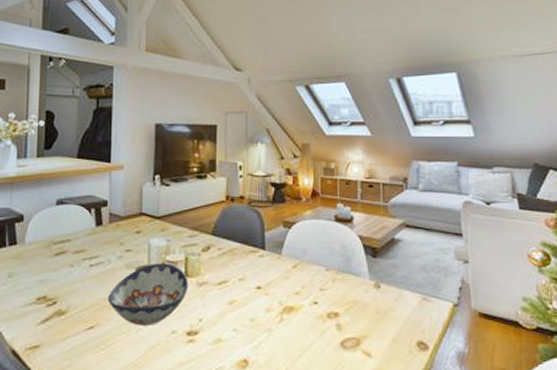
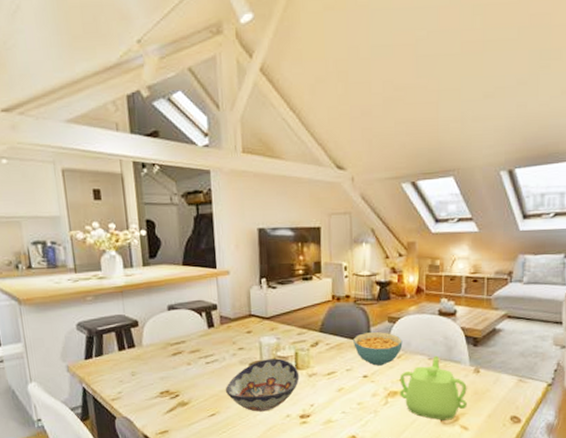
cereal bowl: none [247,238,298,276] -> present [353,332,403,366]
teapot: none [295,266,369,344] -> present [399,355,467,421]

